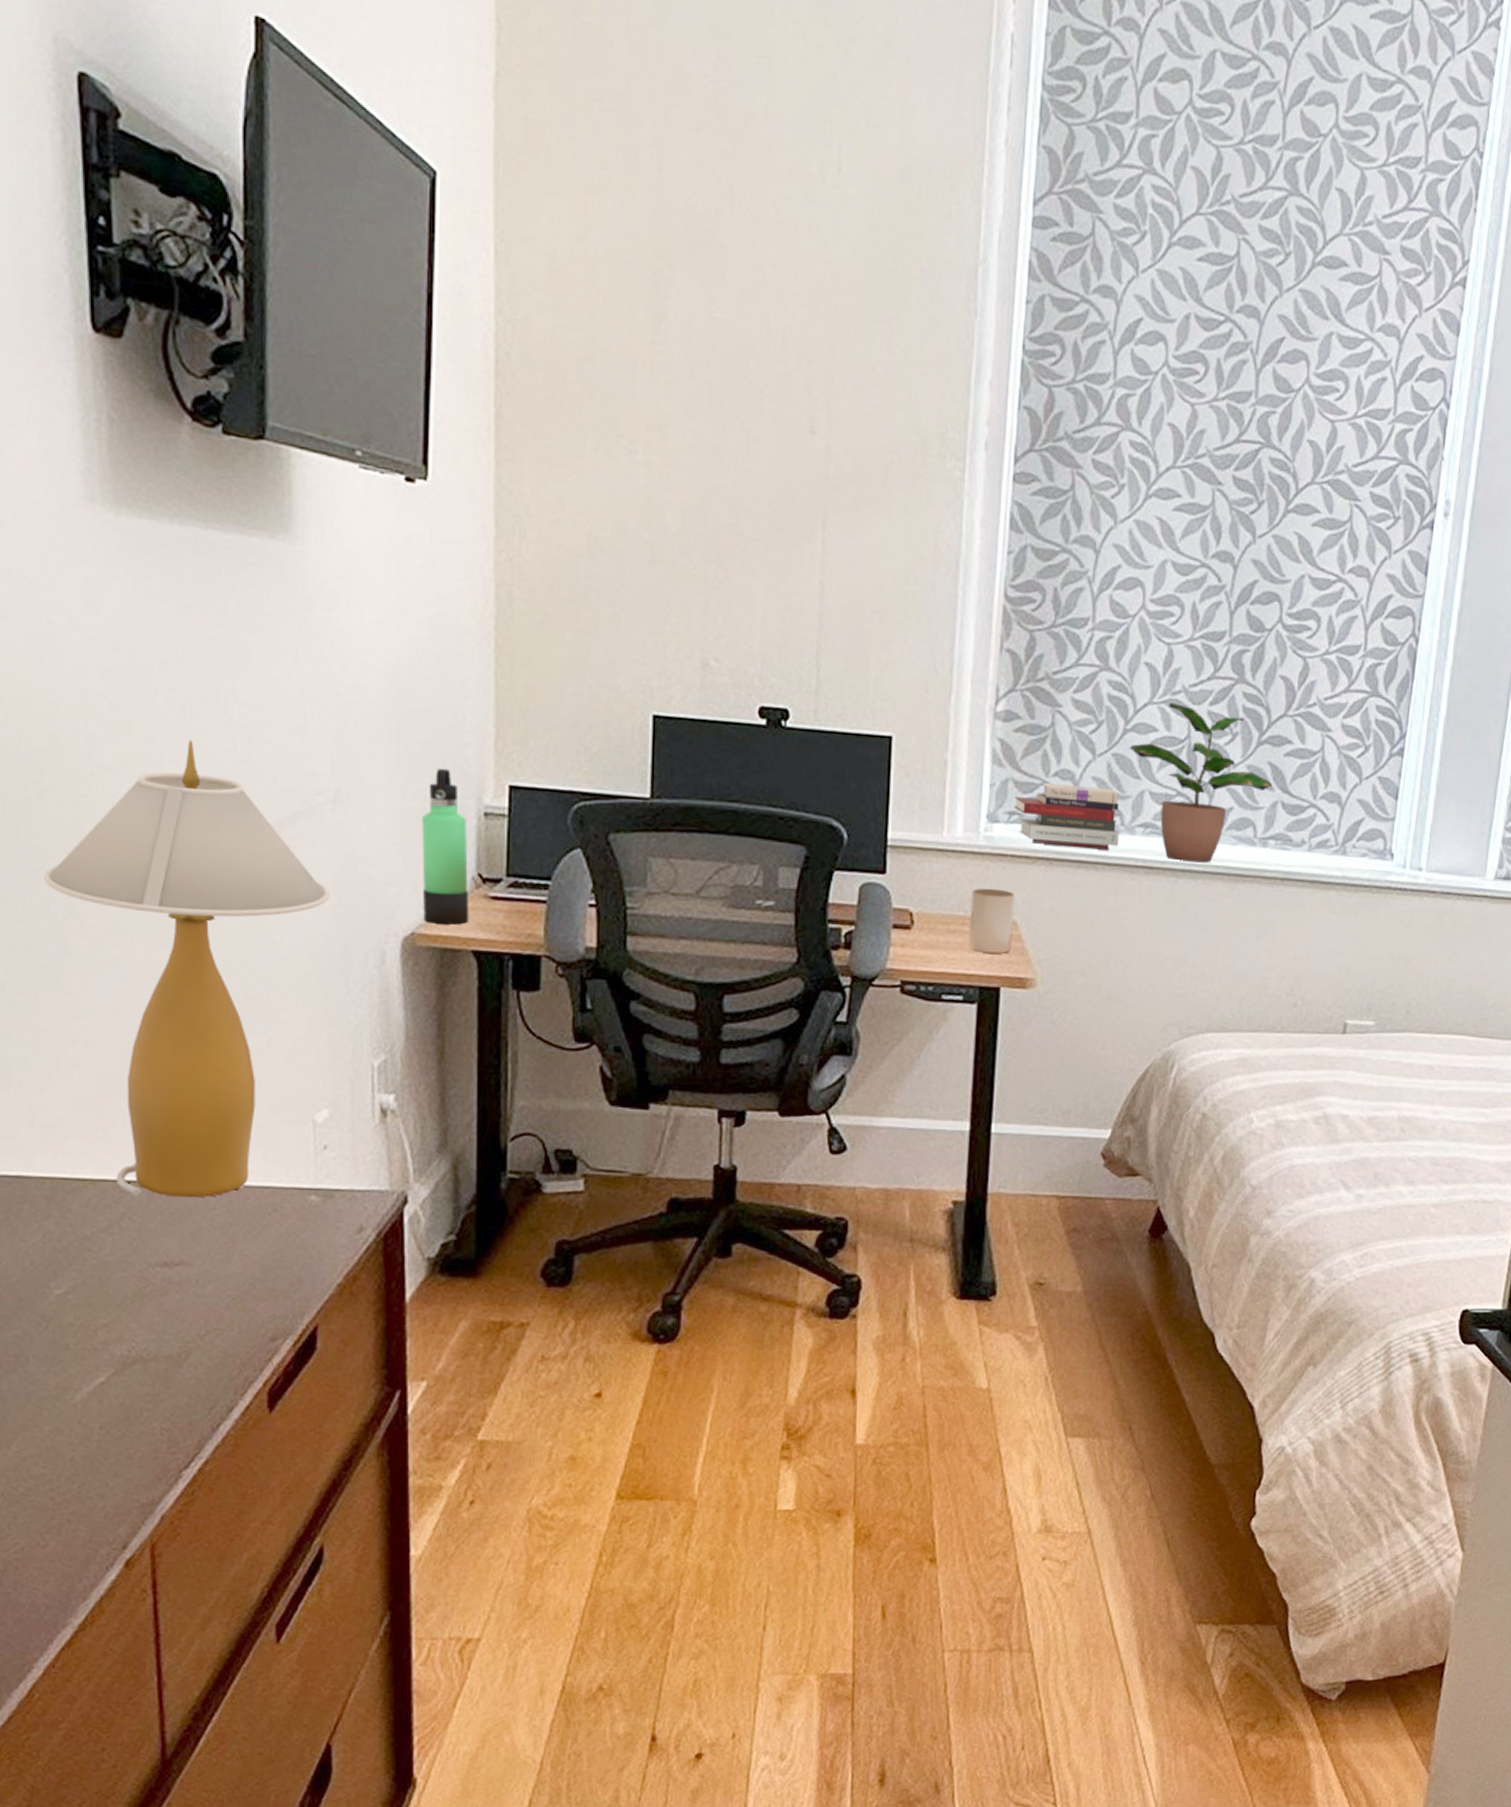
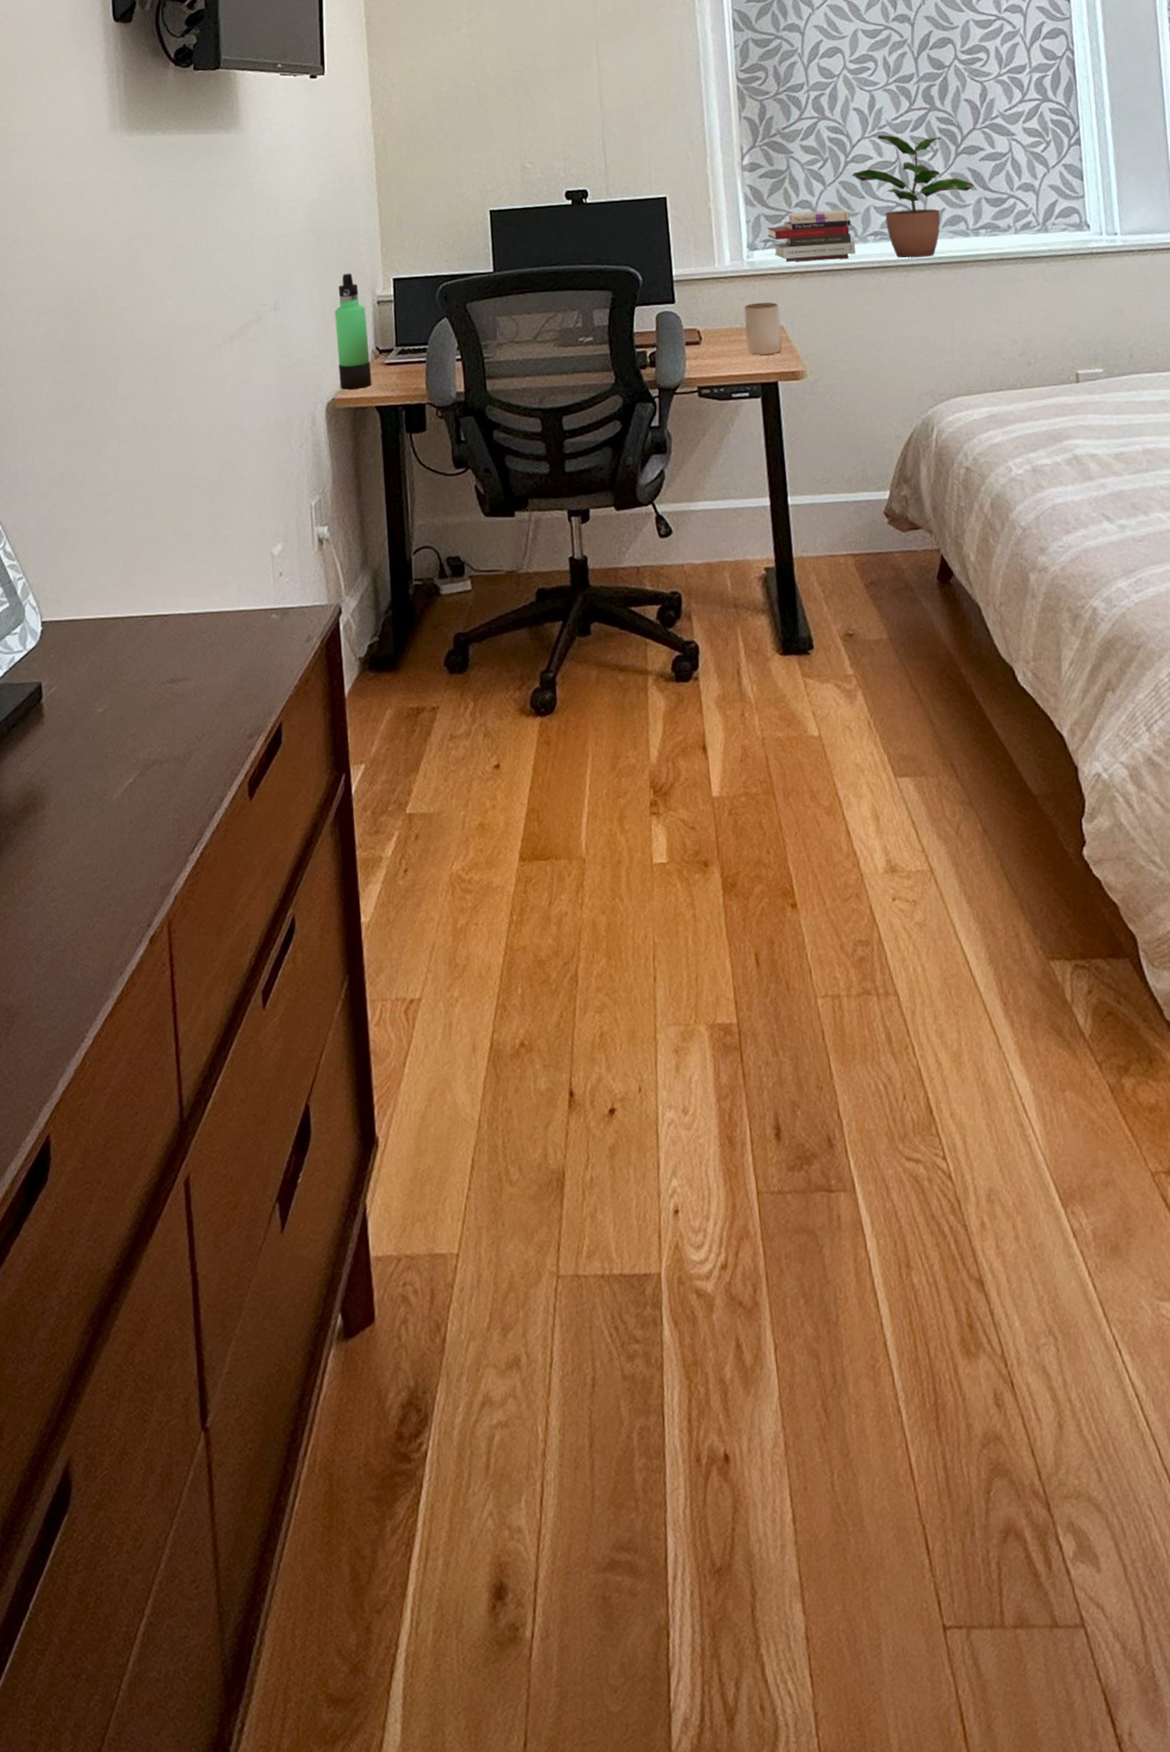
table lamp: present [44,739,329,1198] -> none [88,280,275,628]

